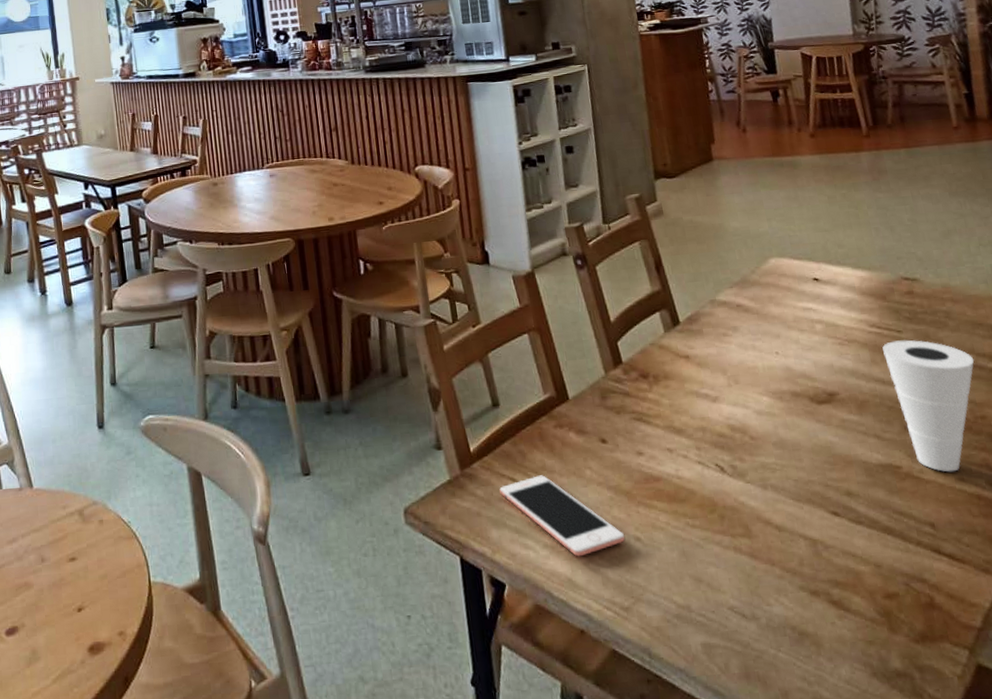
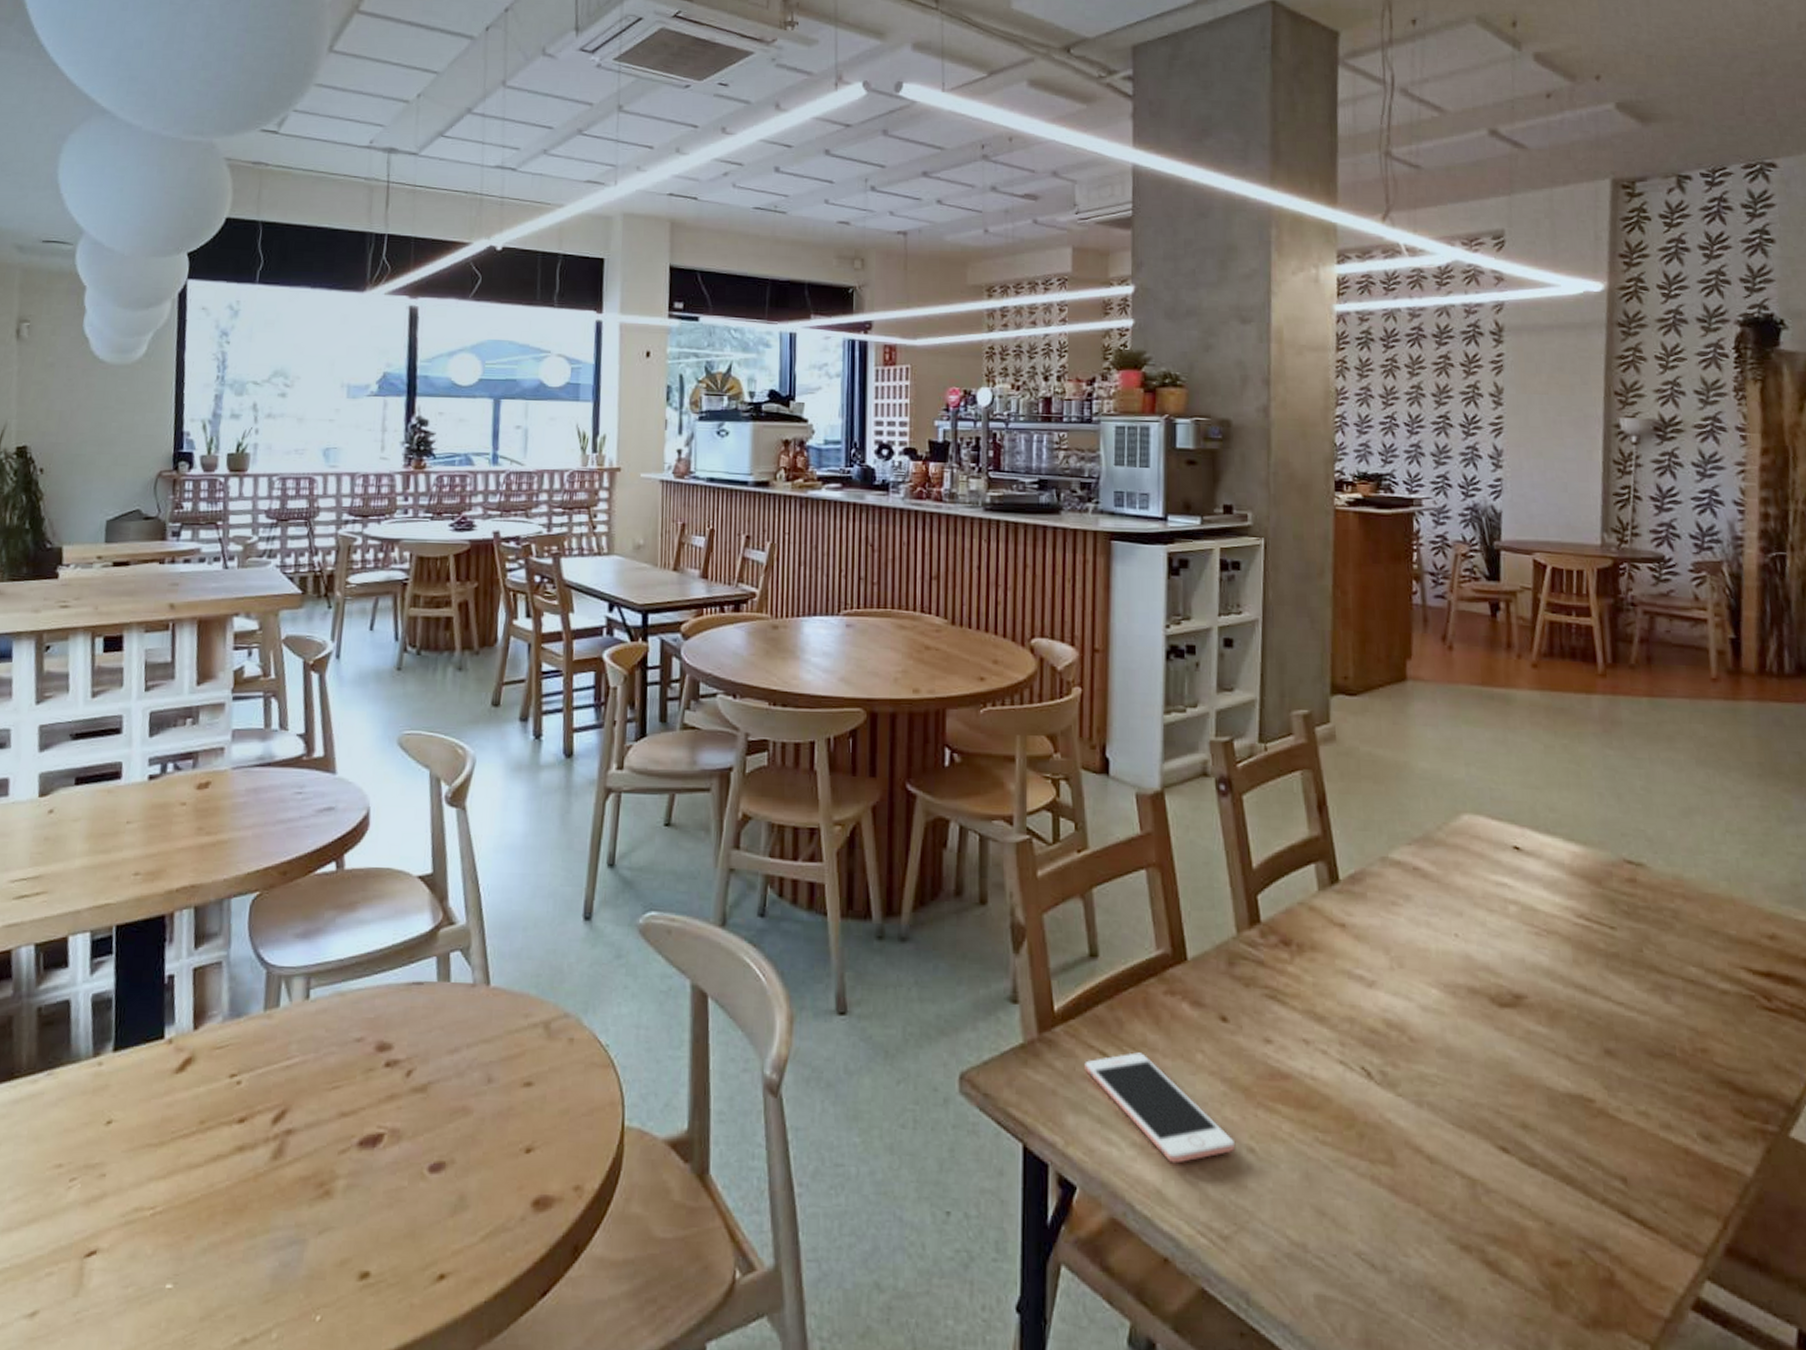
cup: present [882,340,974,472] -> none [1589,939,1702,1115]

